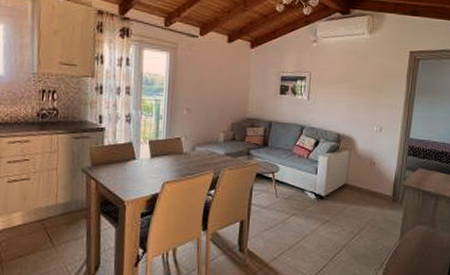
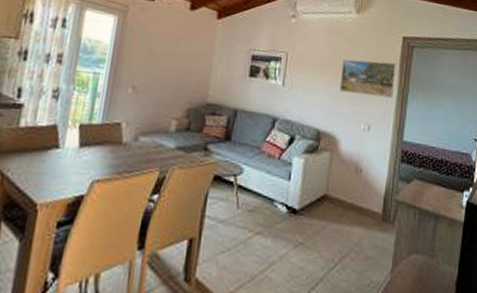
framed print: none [355,74,404,104] -> present [339,59,397,98]

